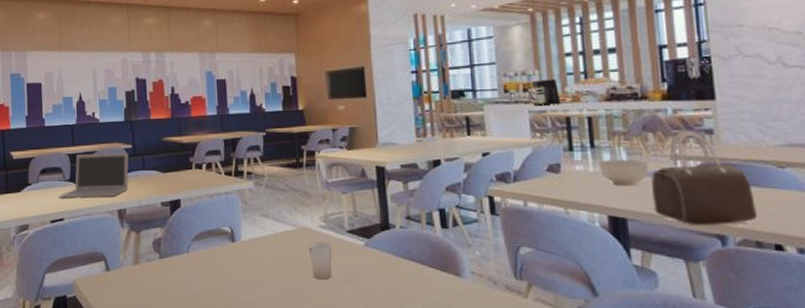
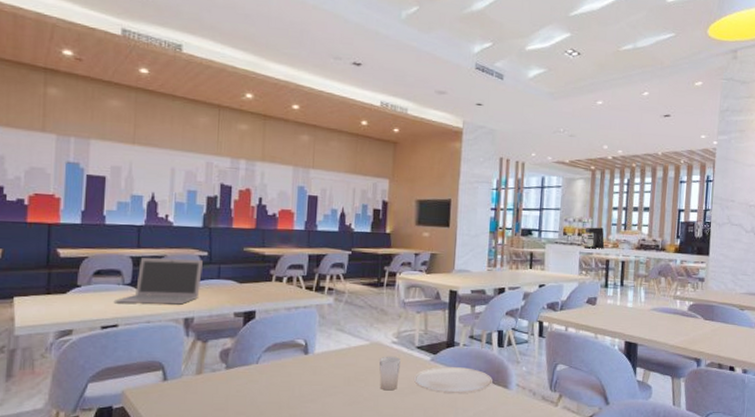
plate: none [349,253,441,283] -> present [414,367,493,394]
bowl: present [598,159,649,186] -> none [623,296,659,318]
handbag: present [651,130,758,225] -> none [657,277,723,351]

